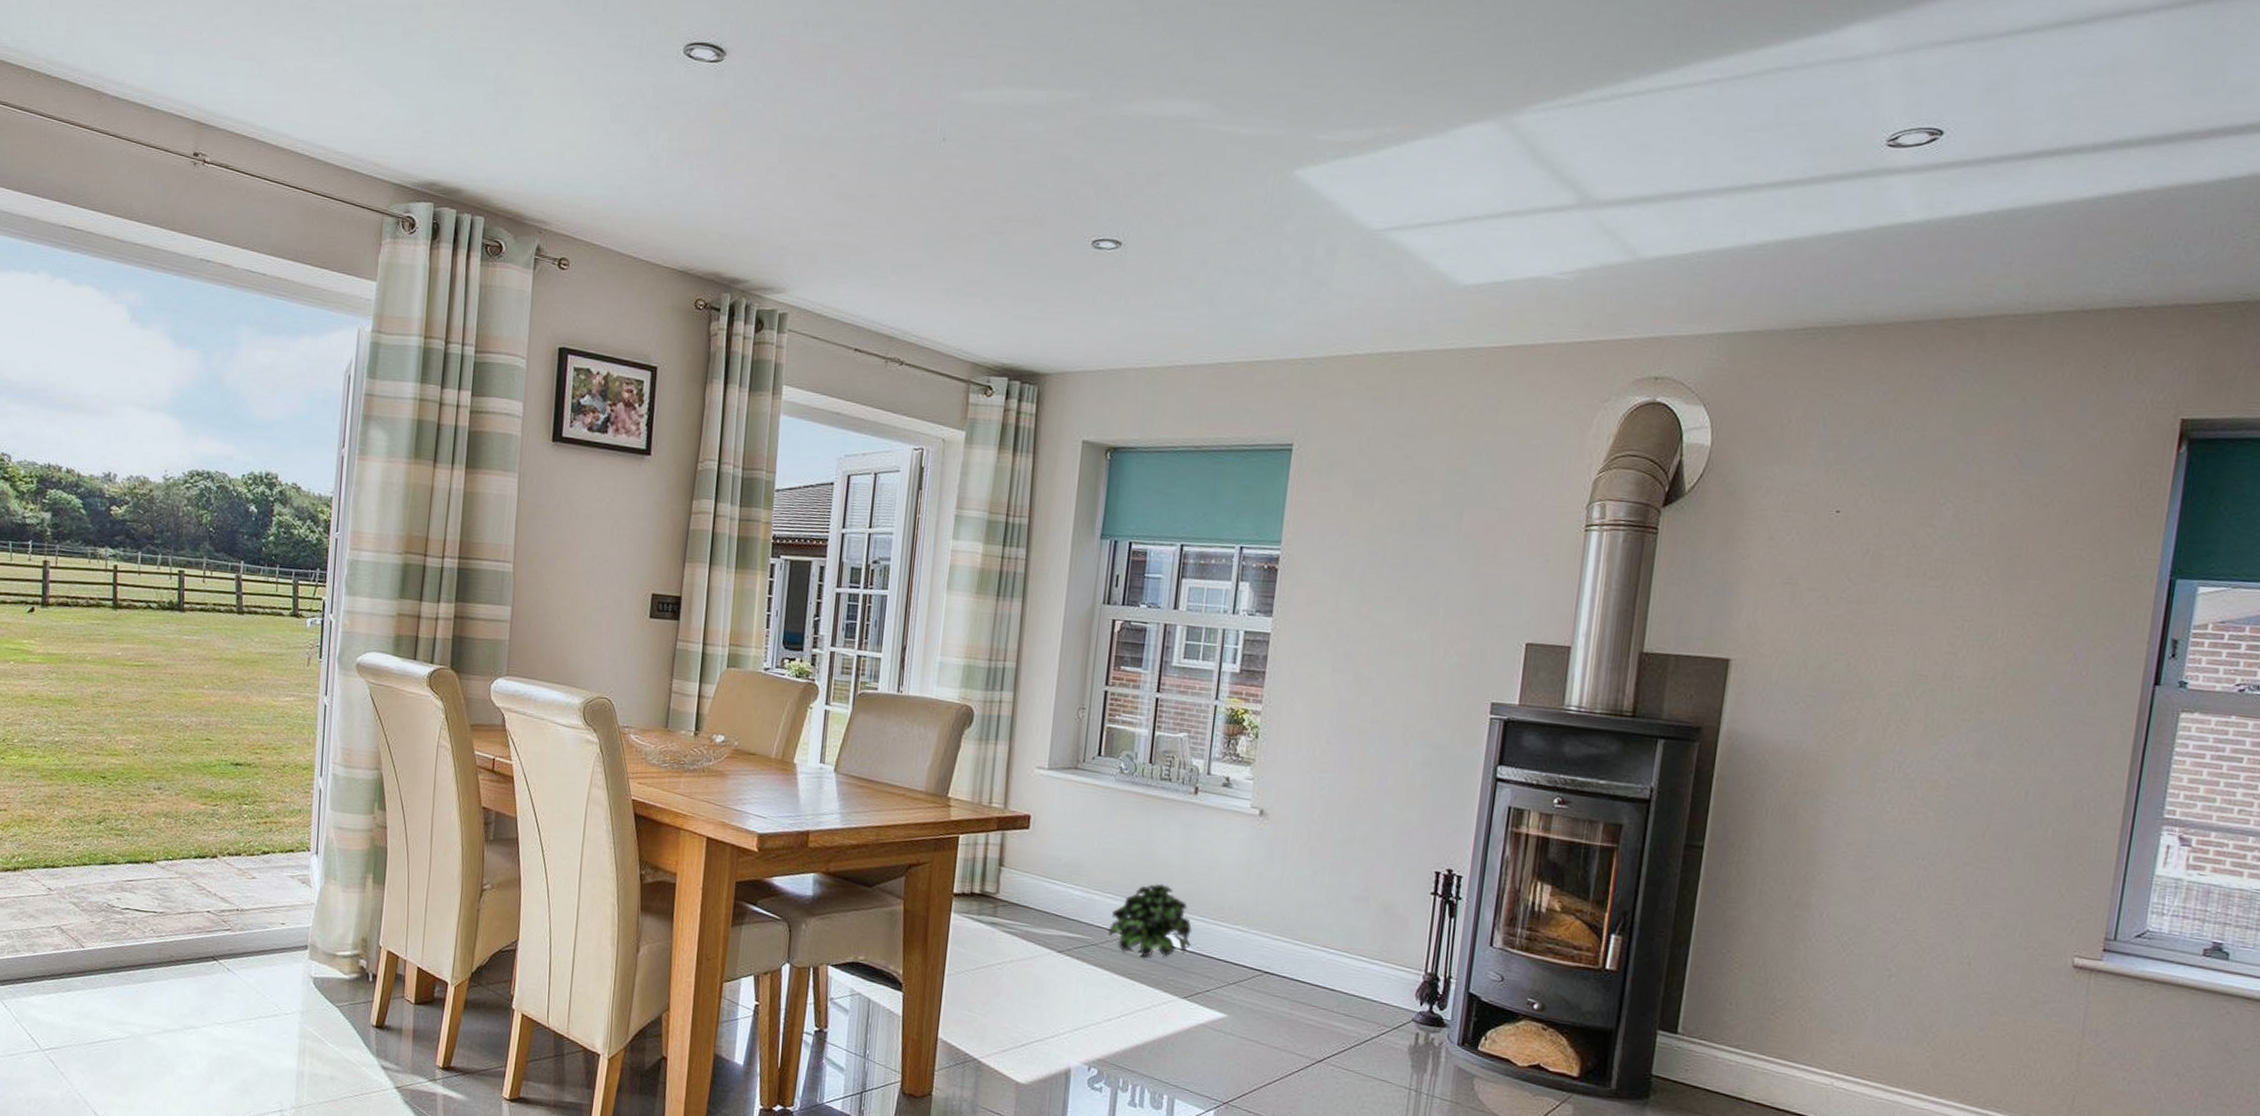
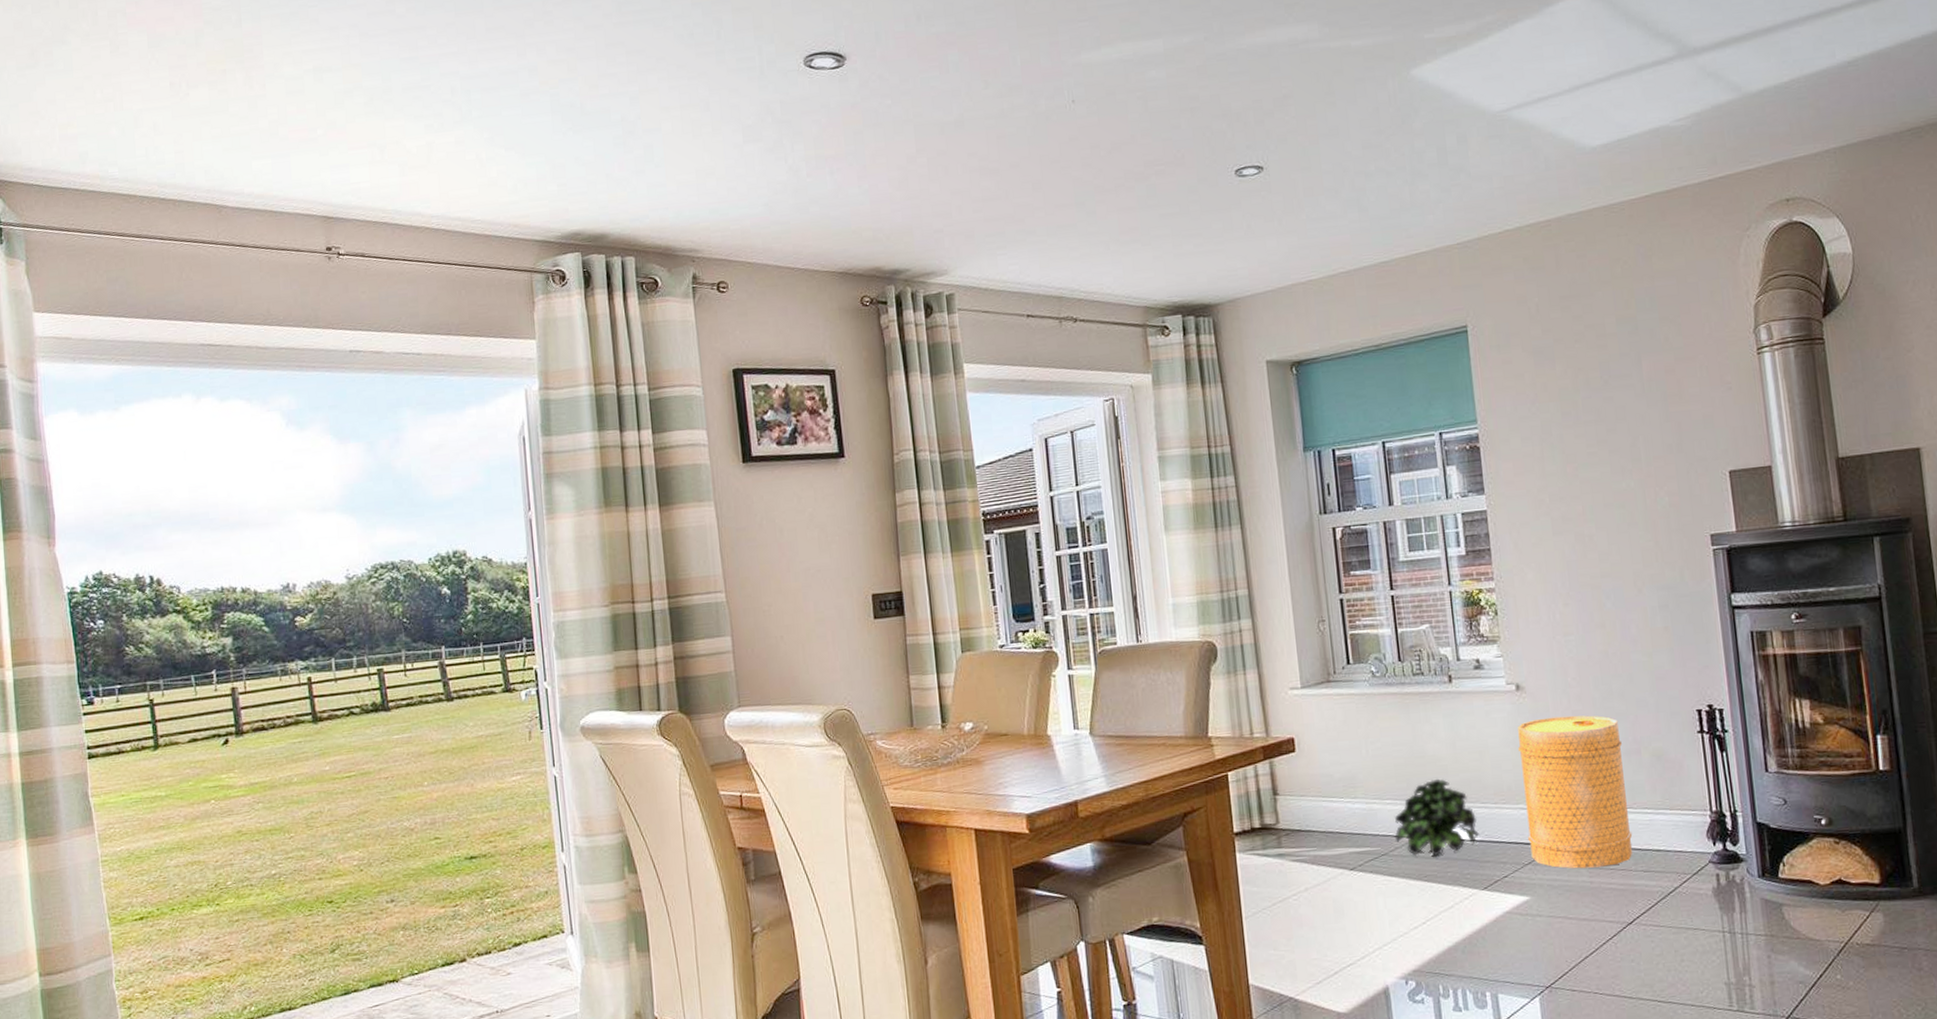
basket: none [1237,847,1353,1003] -> present [1518,715,1633,869]

